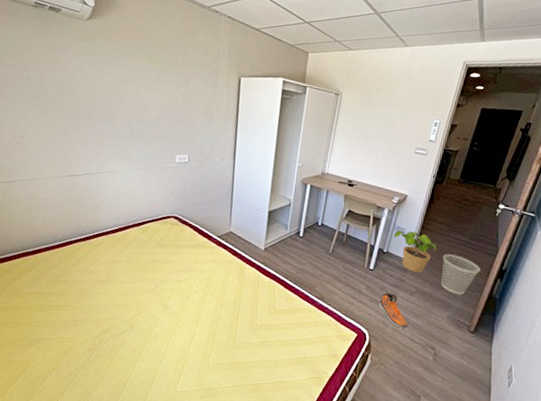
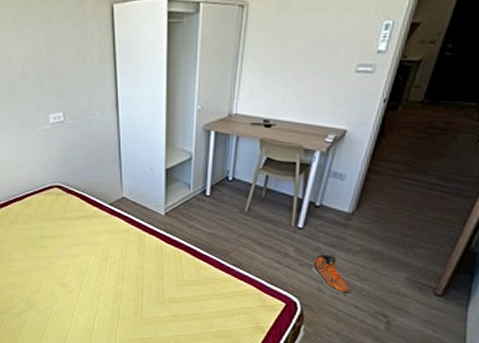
potted plant: present [393,230,436,273] -> none [328,177,389,227]
wastebasket: present [441,254,480,295] -> none [396,201,453,252]

